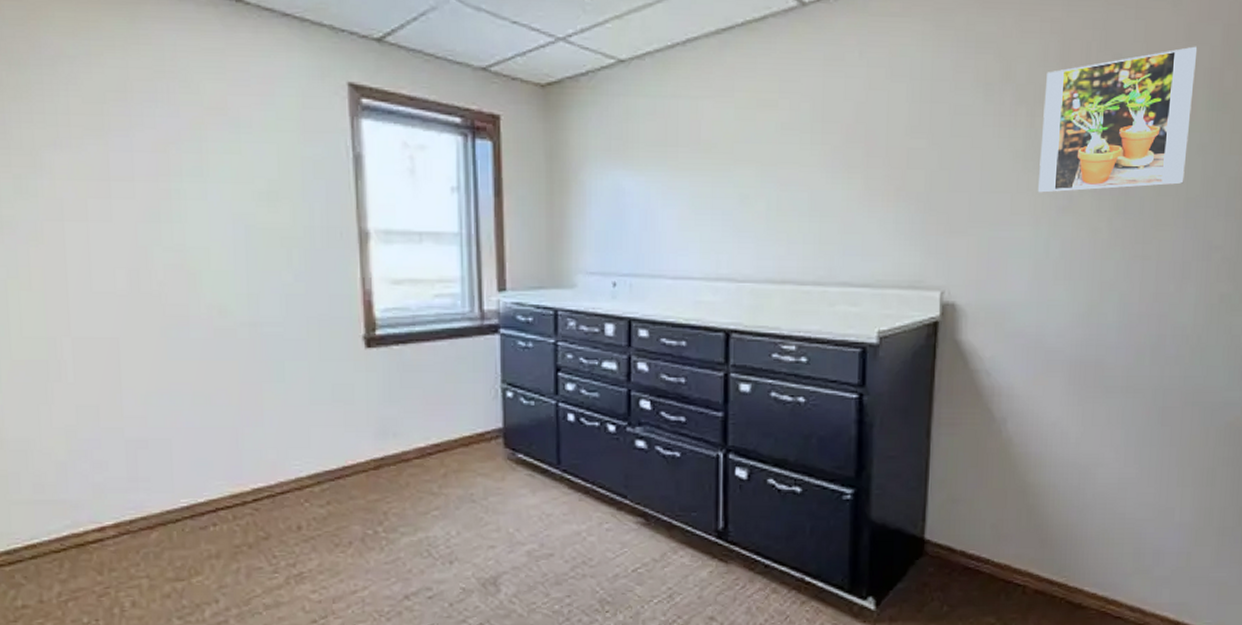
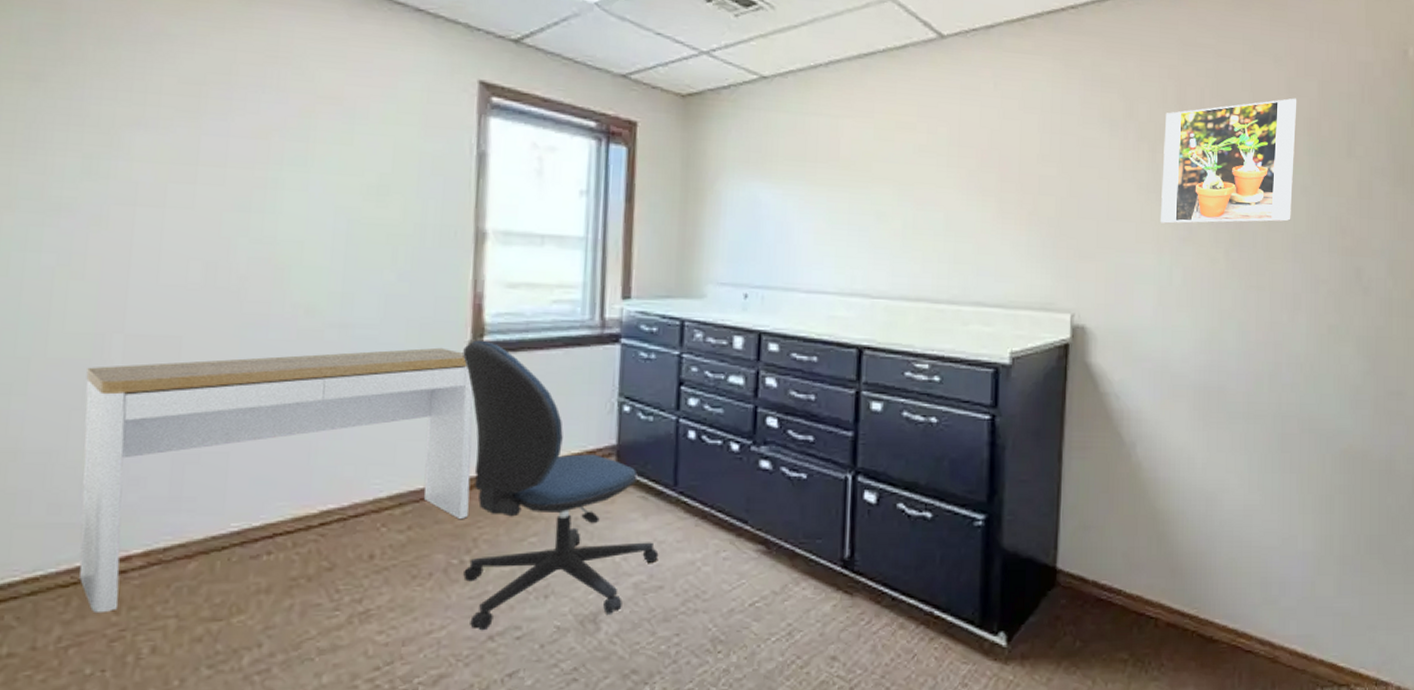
desk: none [46,342,377,573] -> present [79,347,474,612]
office chair: none [359,334,548,591] -> present [463,340,659,631]

